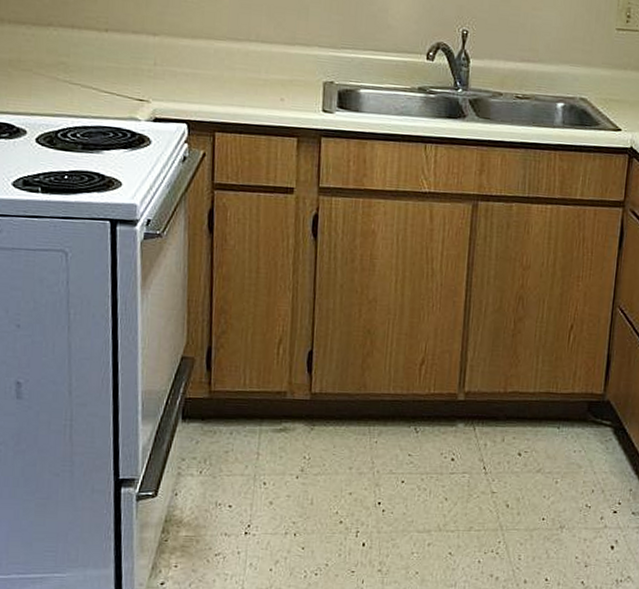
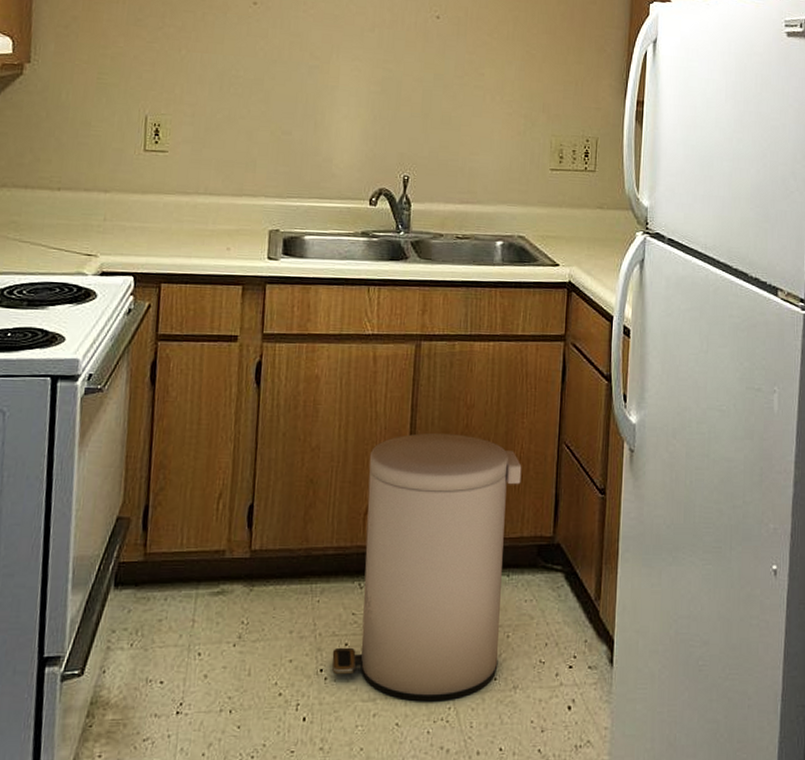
pedal bin: none [389,291,576,536] -> present [332,433,522,702]

